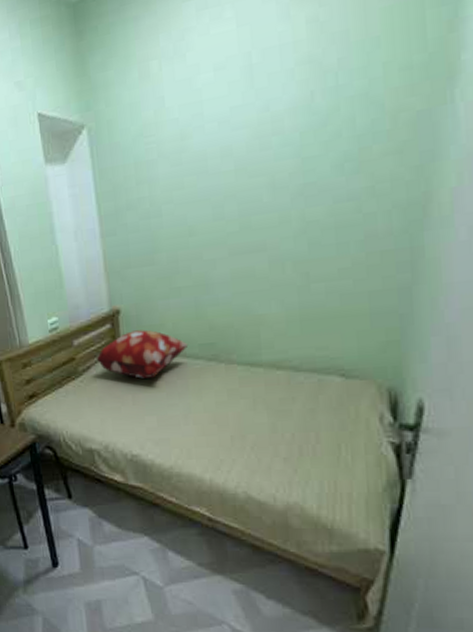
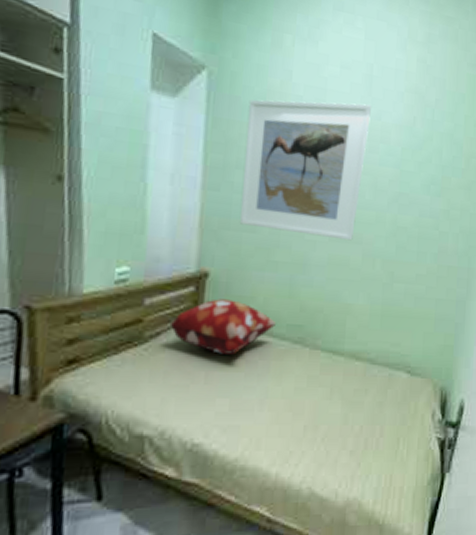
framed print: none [128,98,257,261] -> present [239,99,371,241]

